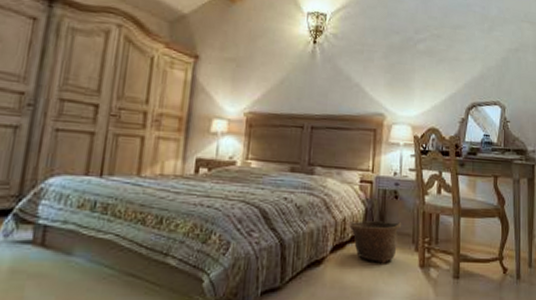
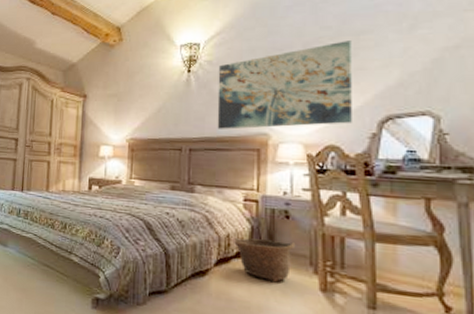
wall art: none [339,32,450,109] -> present [217,41,353,129]

